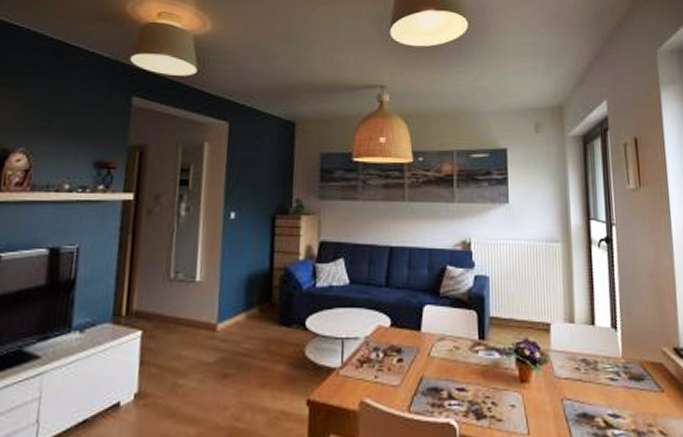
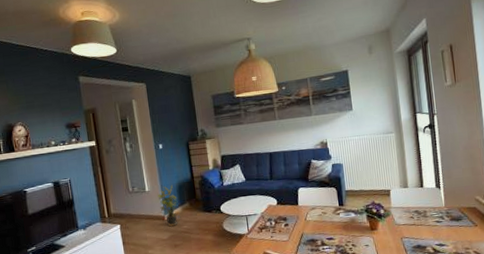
potted plant: none [212,276,243,343] -> present [157,185,178,227]

